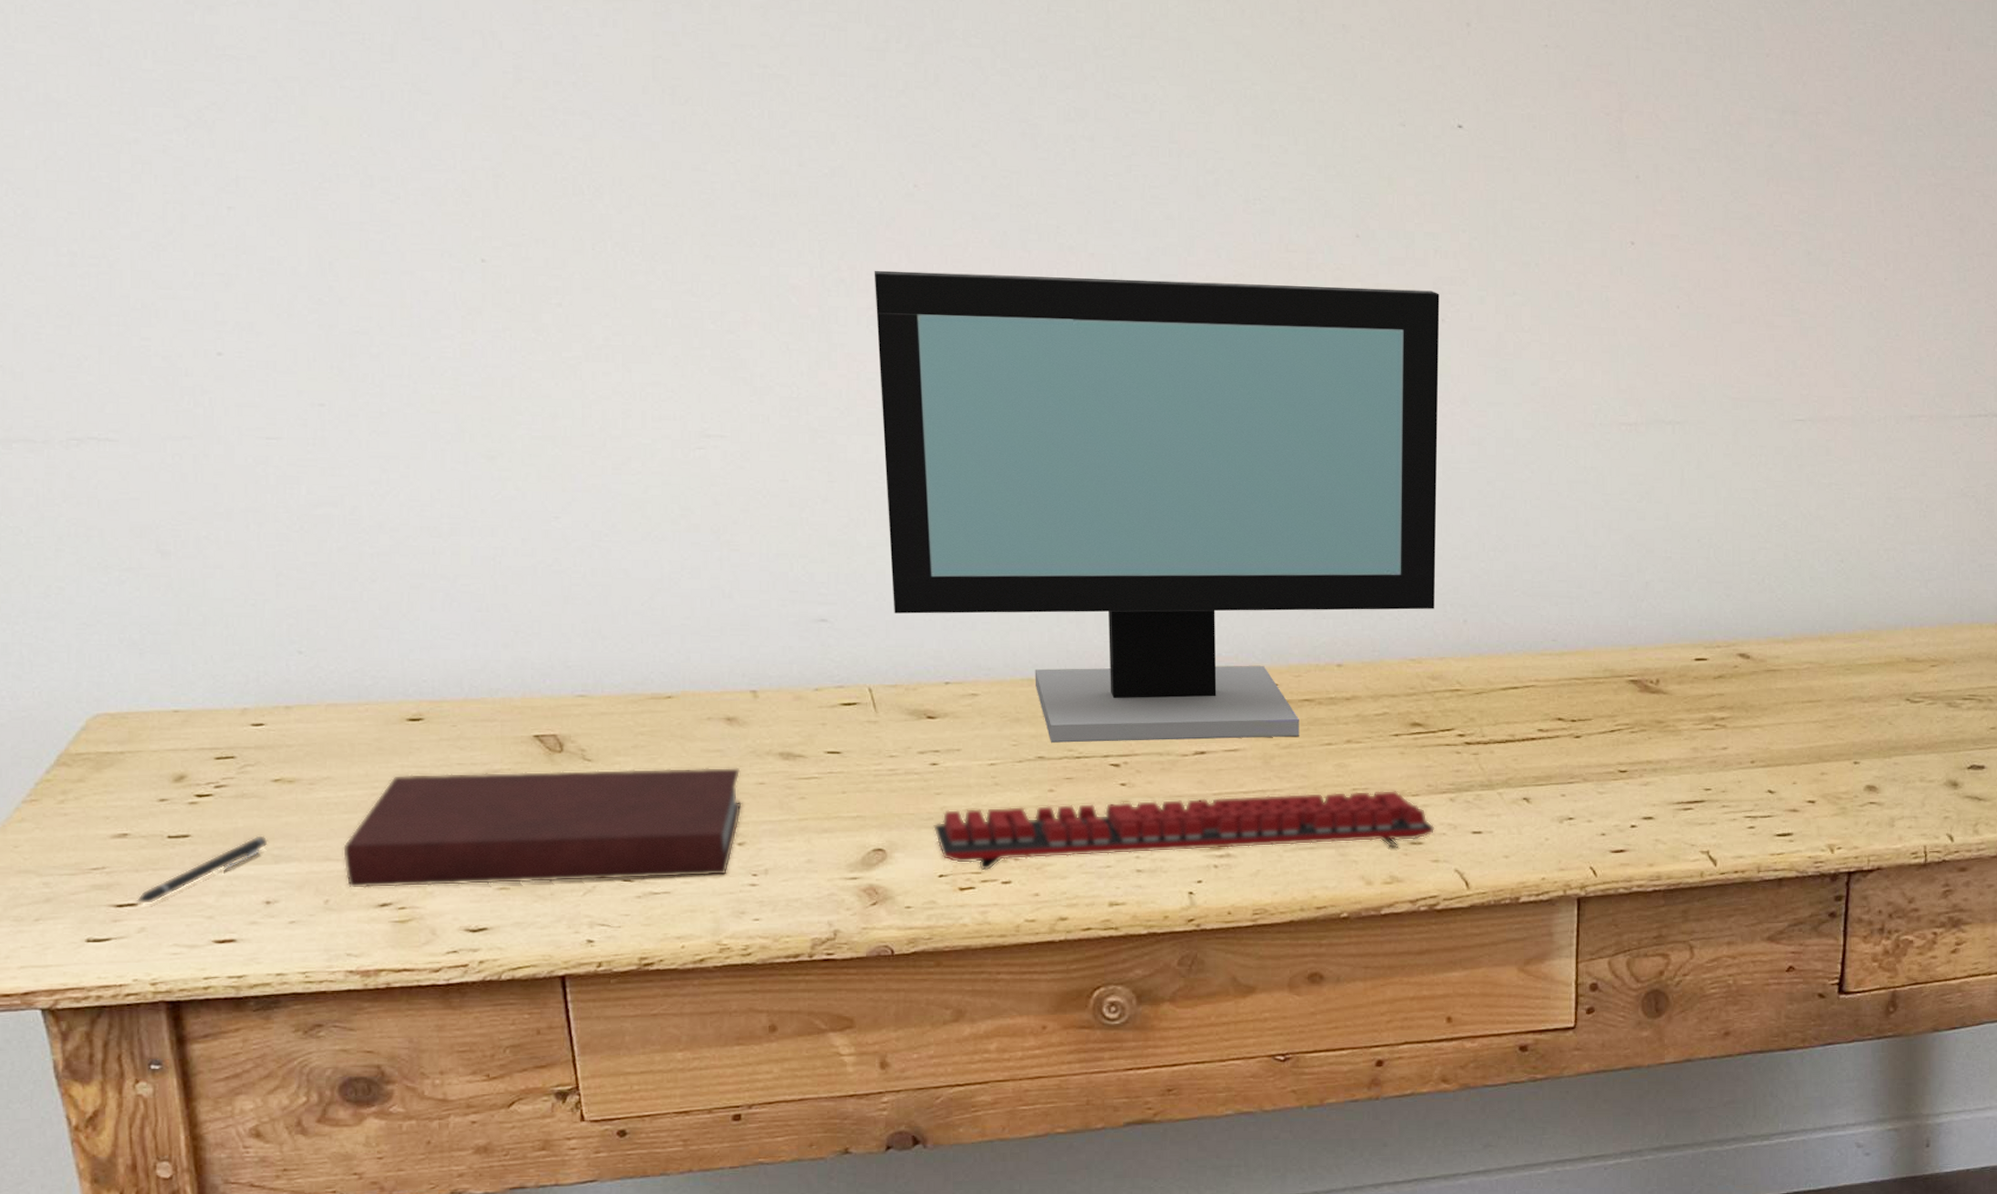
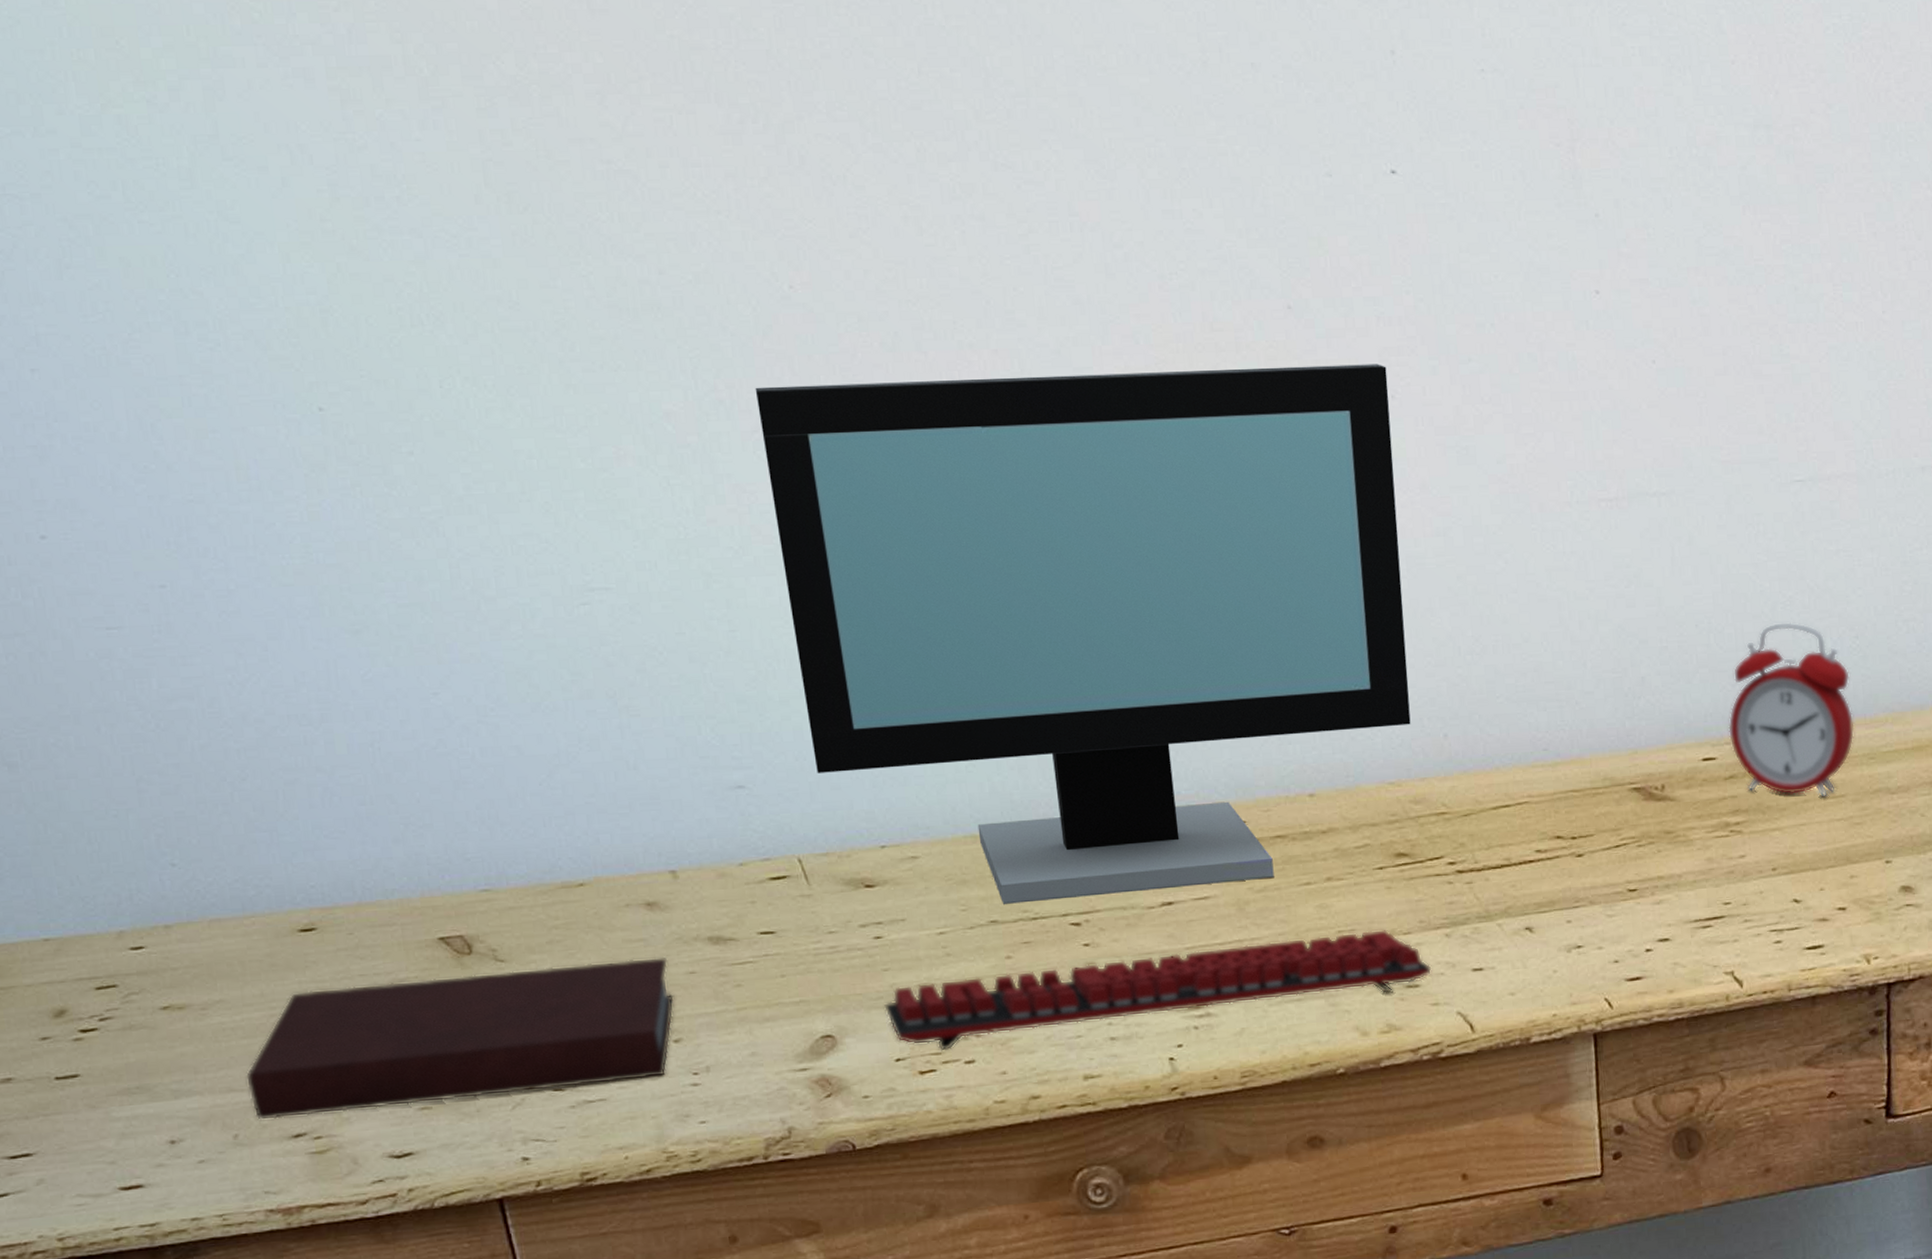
pen: present [135,835,268,905] -> none [29,1069,165,1155]
alarm clock: none [1721,542,1834,701] -> present [1728,621,1855,797]

